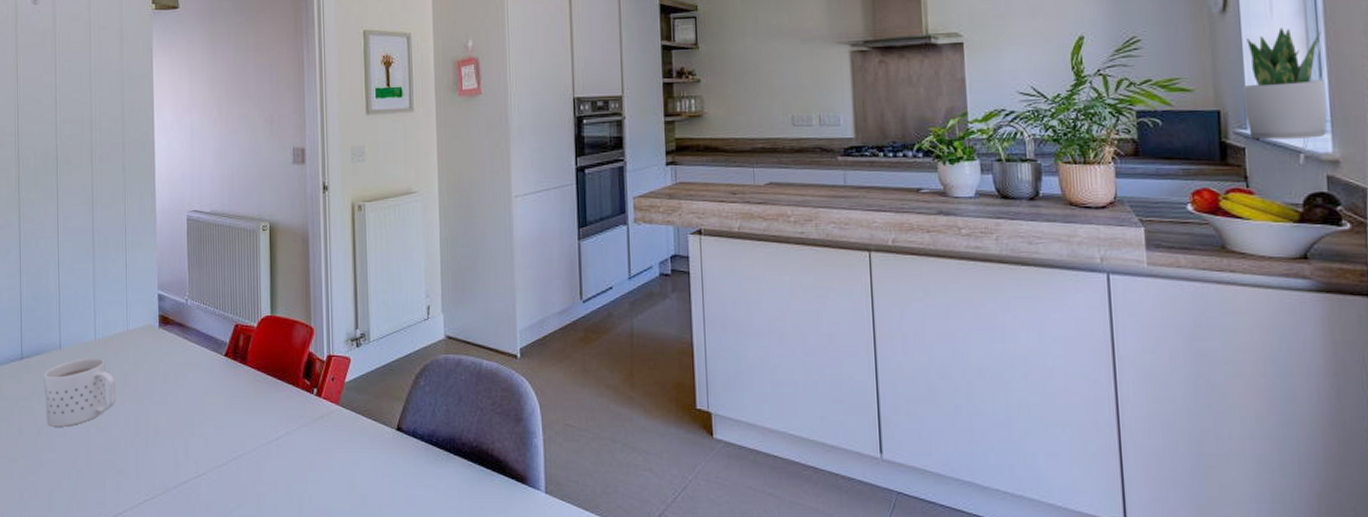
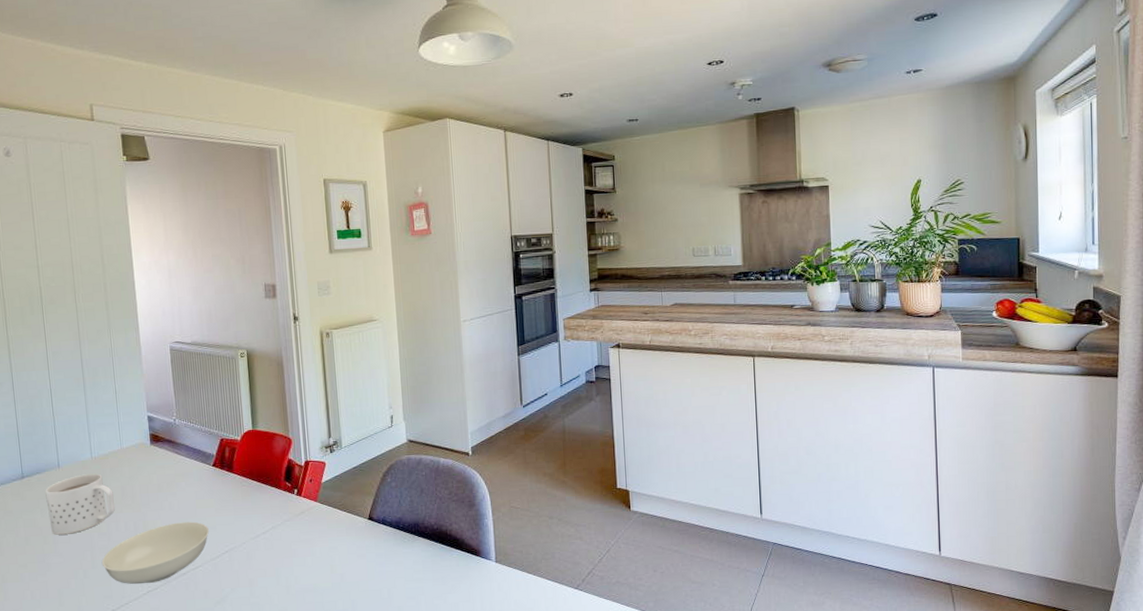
bowl: none [97,420,216,491] -> present [101,521,209,585]
planter: present [1242,28,1327,140] -> none [1036,172,1096,260]

